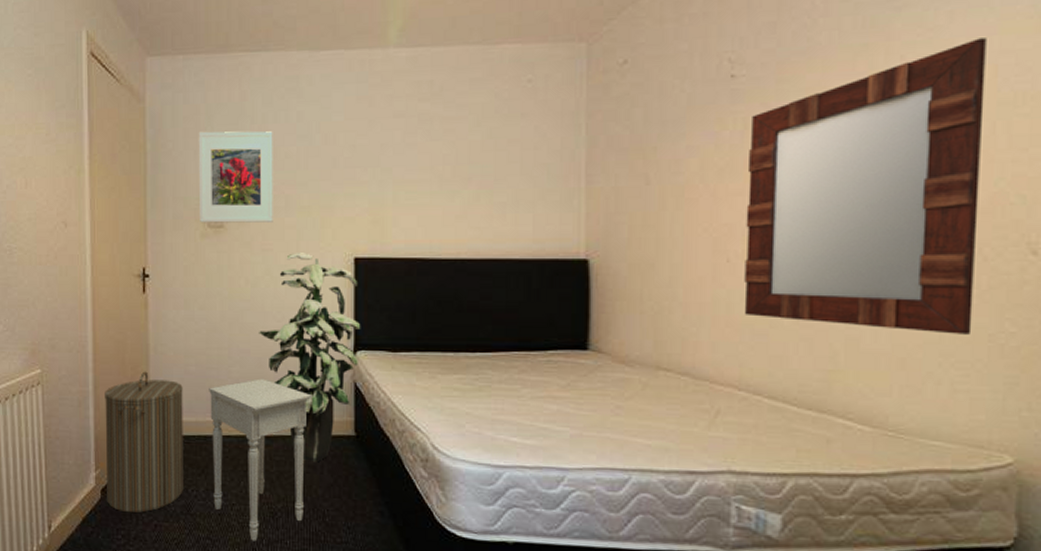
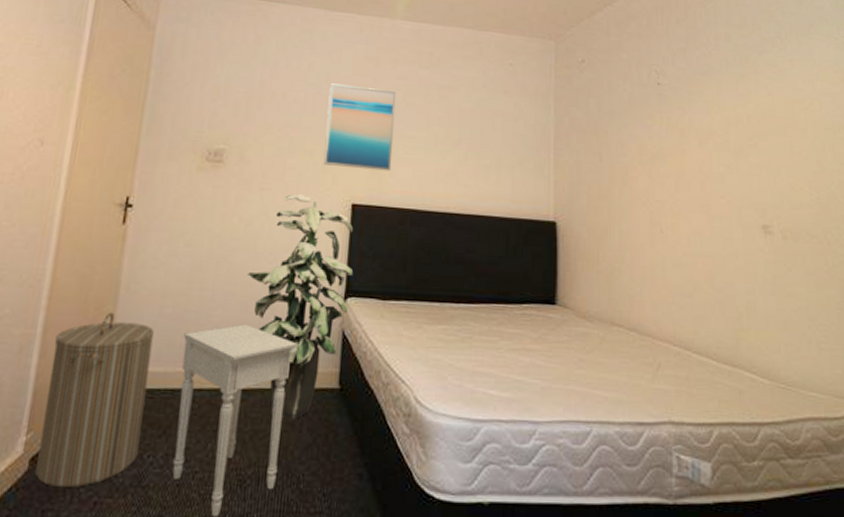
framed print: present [198,131,273,223] -> none [198,66,284,162]
wall art: none [321,131,394,221] -> present [323,83,396,171]
home mirror: present [744,38,987,335] -> none [672,81,827,303]

